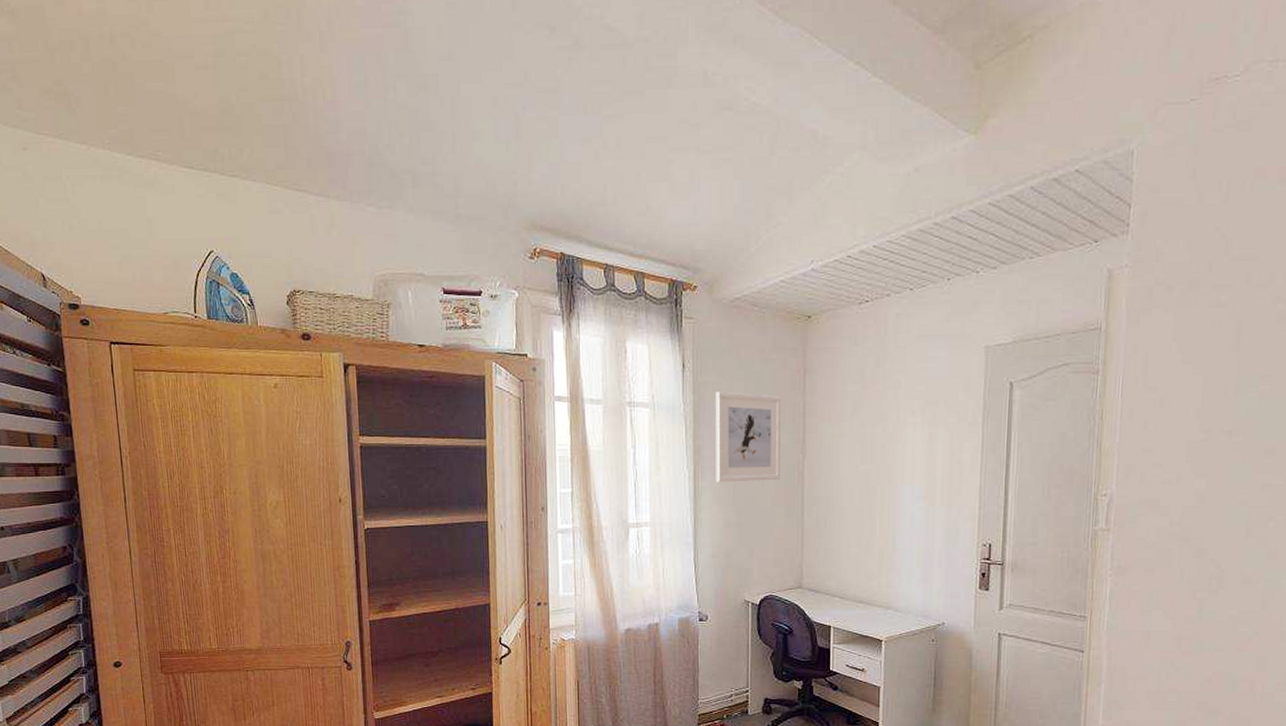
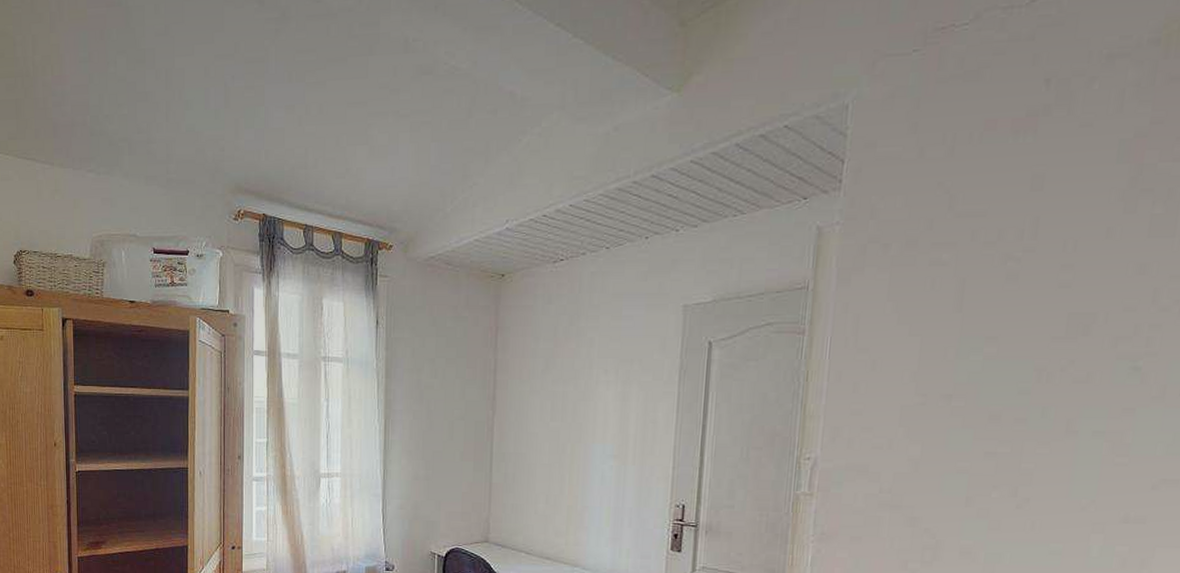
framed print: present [716,391,782,482] -> none [406,348,472,436]

